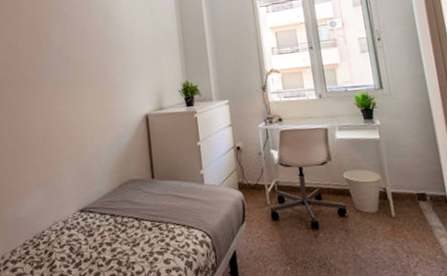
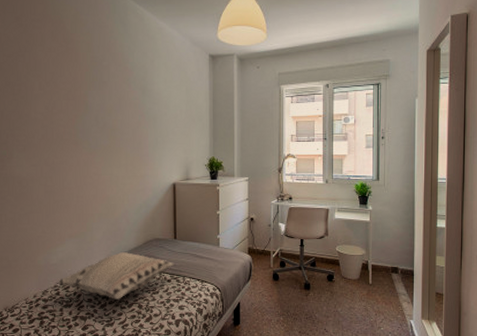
decorative pillow: none [26,197,156,256] -> present [57,251,176,300]

